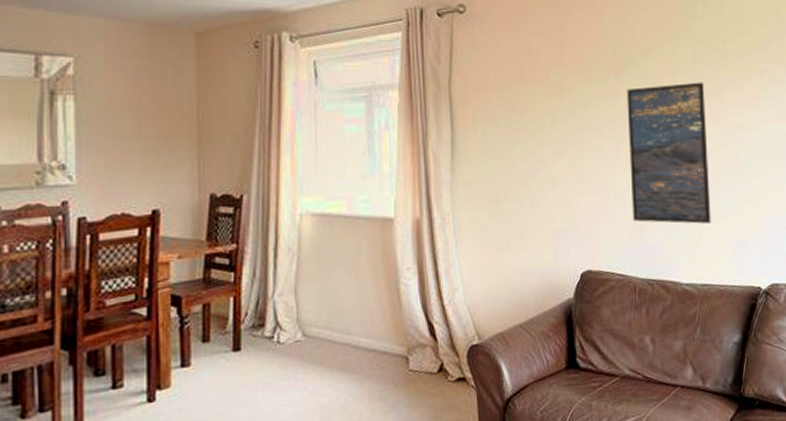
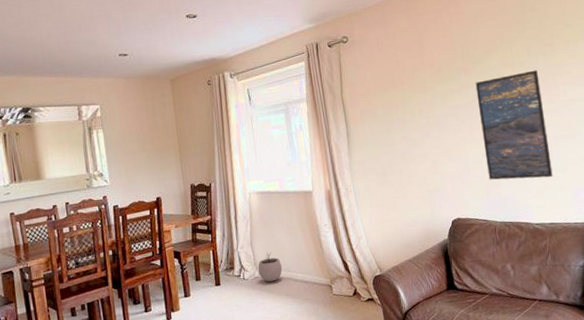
plant pot: none [302,304,339,349] -> present [258,252,283,282]

